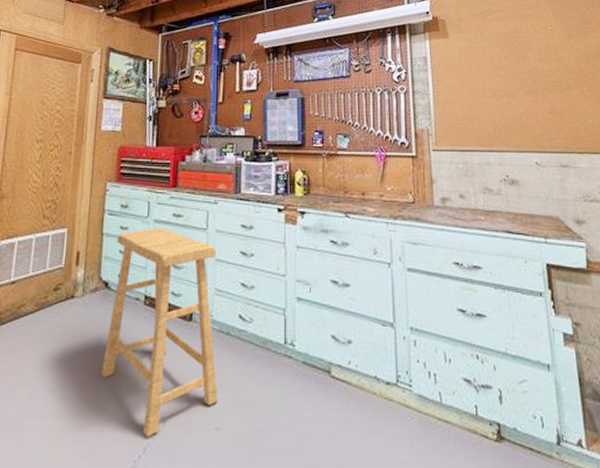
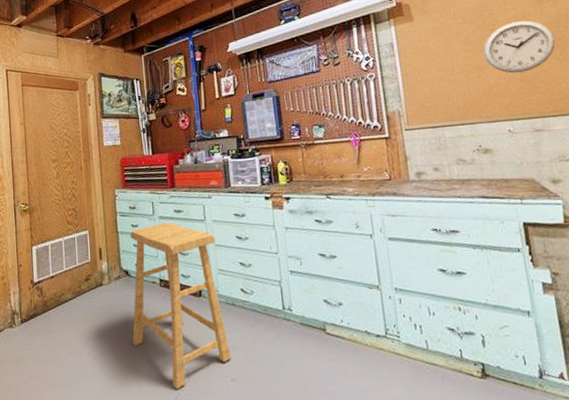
wall clock: none [515,52,584,104] -> present [483,20,556,74]

